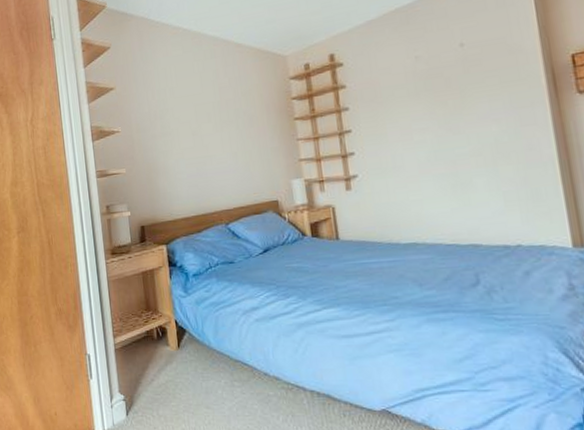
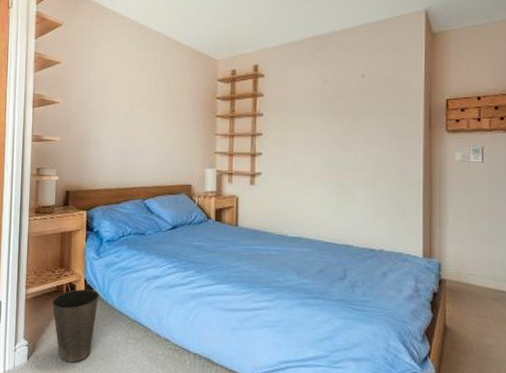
waste basket: none [143,331,194,414] -> present [51,289,99,363]

